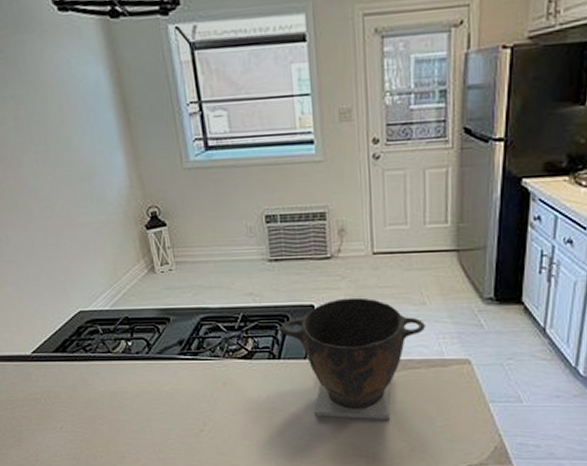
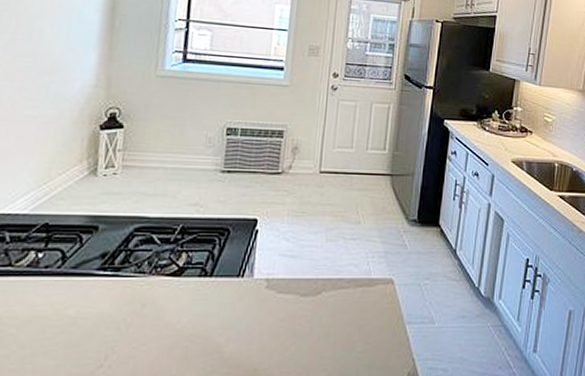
bowl: present [281,297,425,419] -> none [219,213,358,346]

